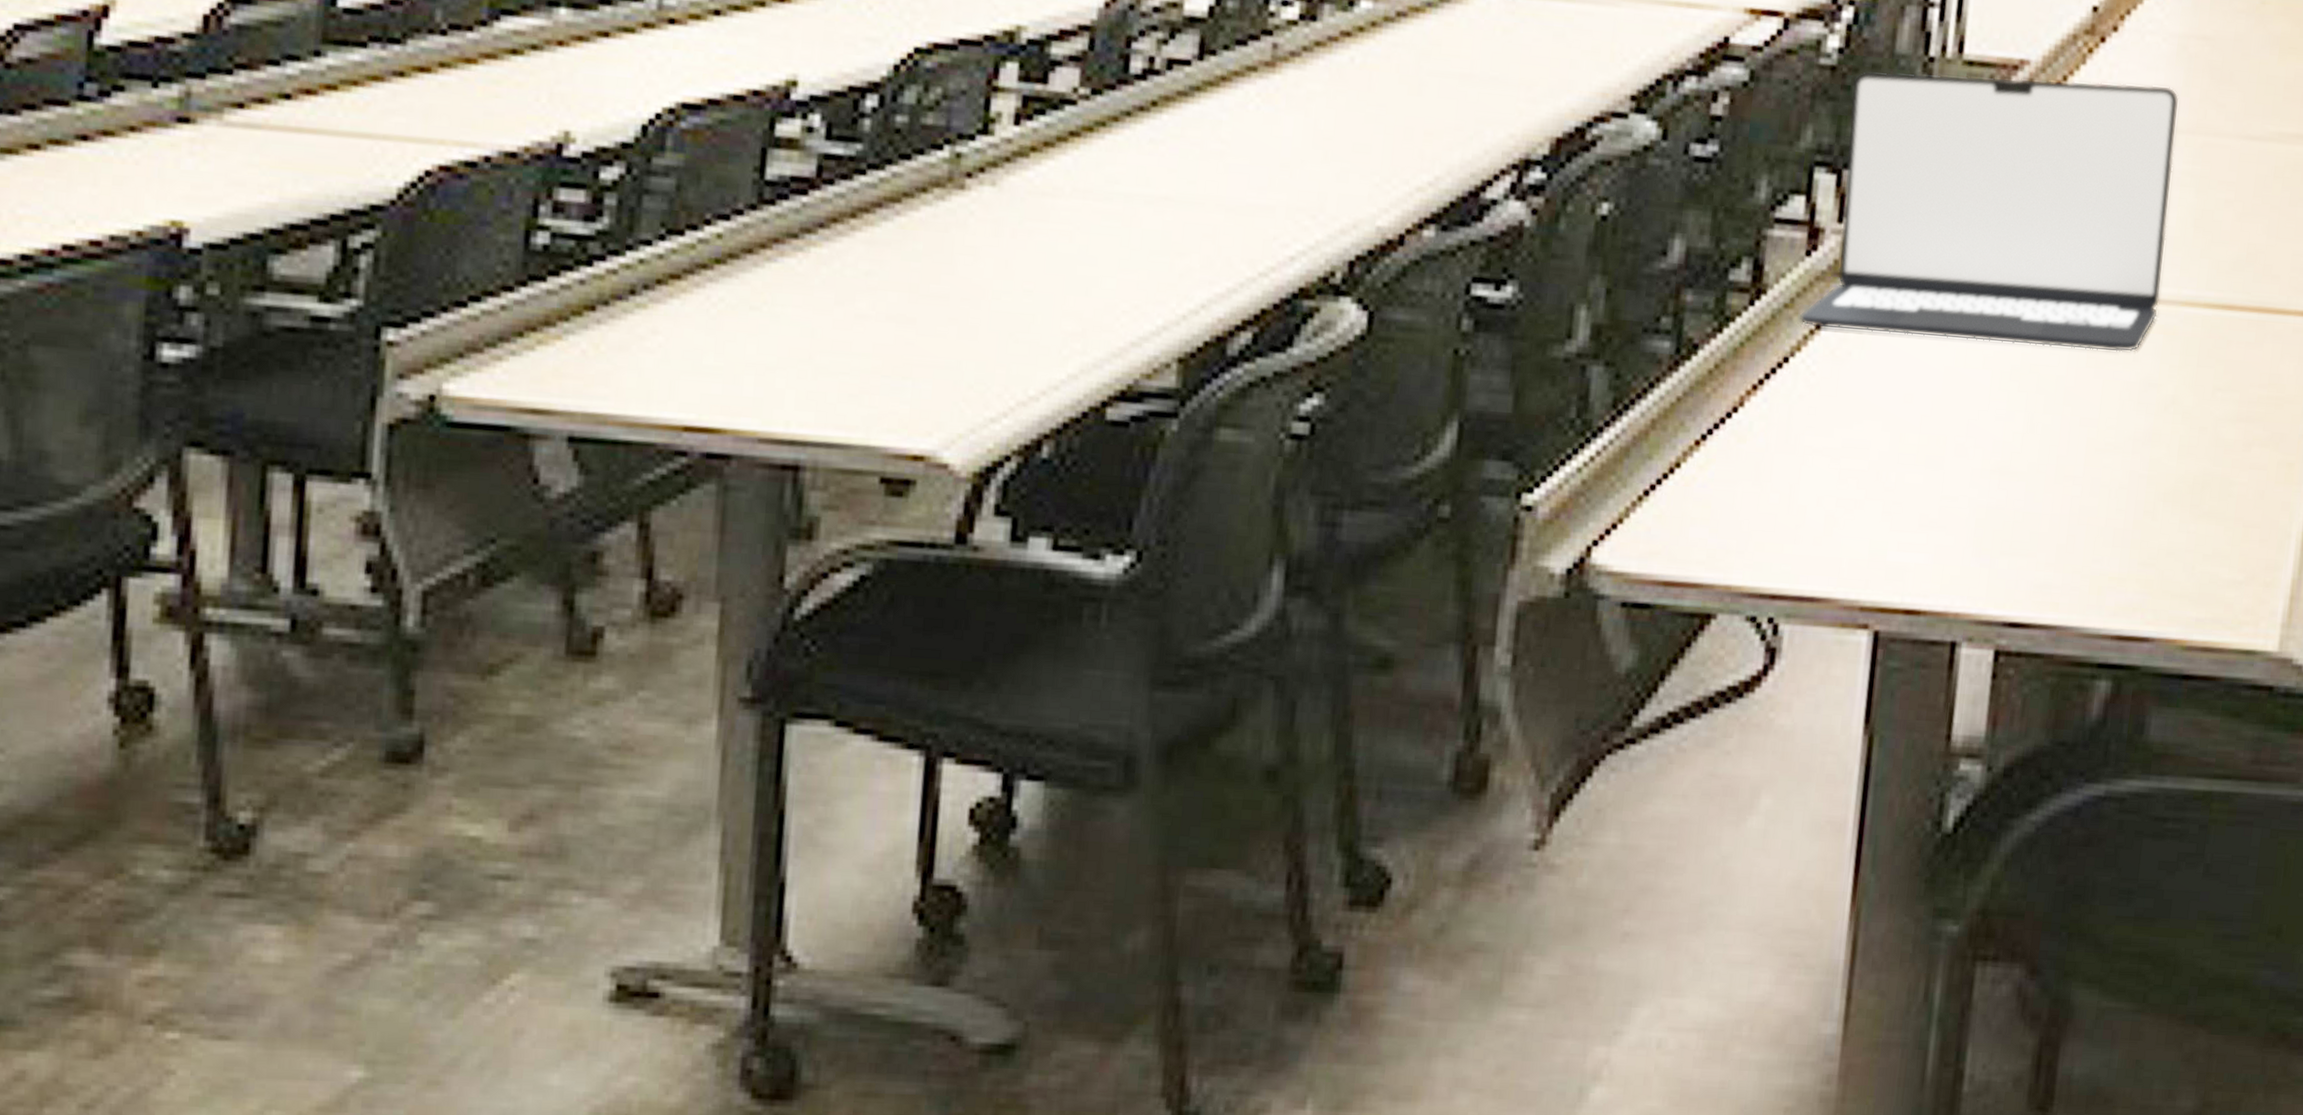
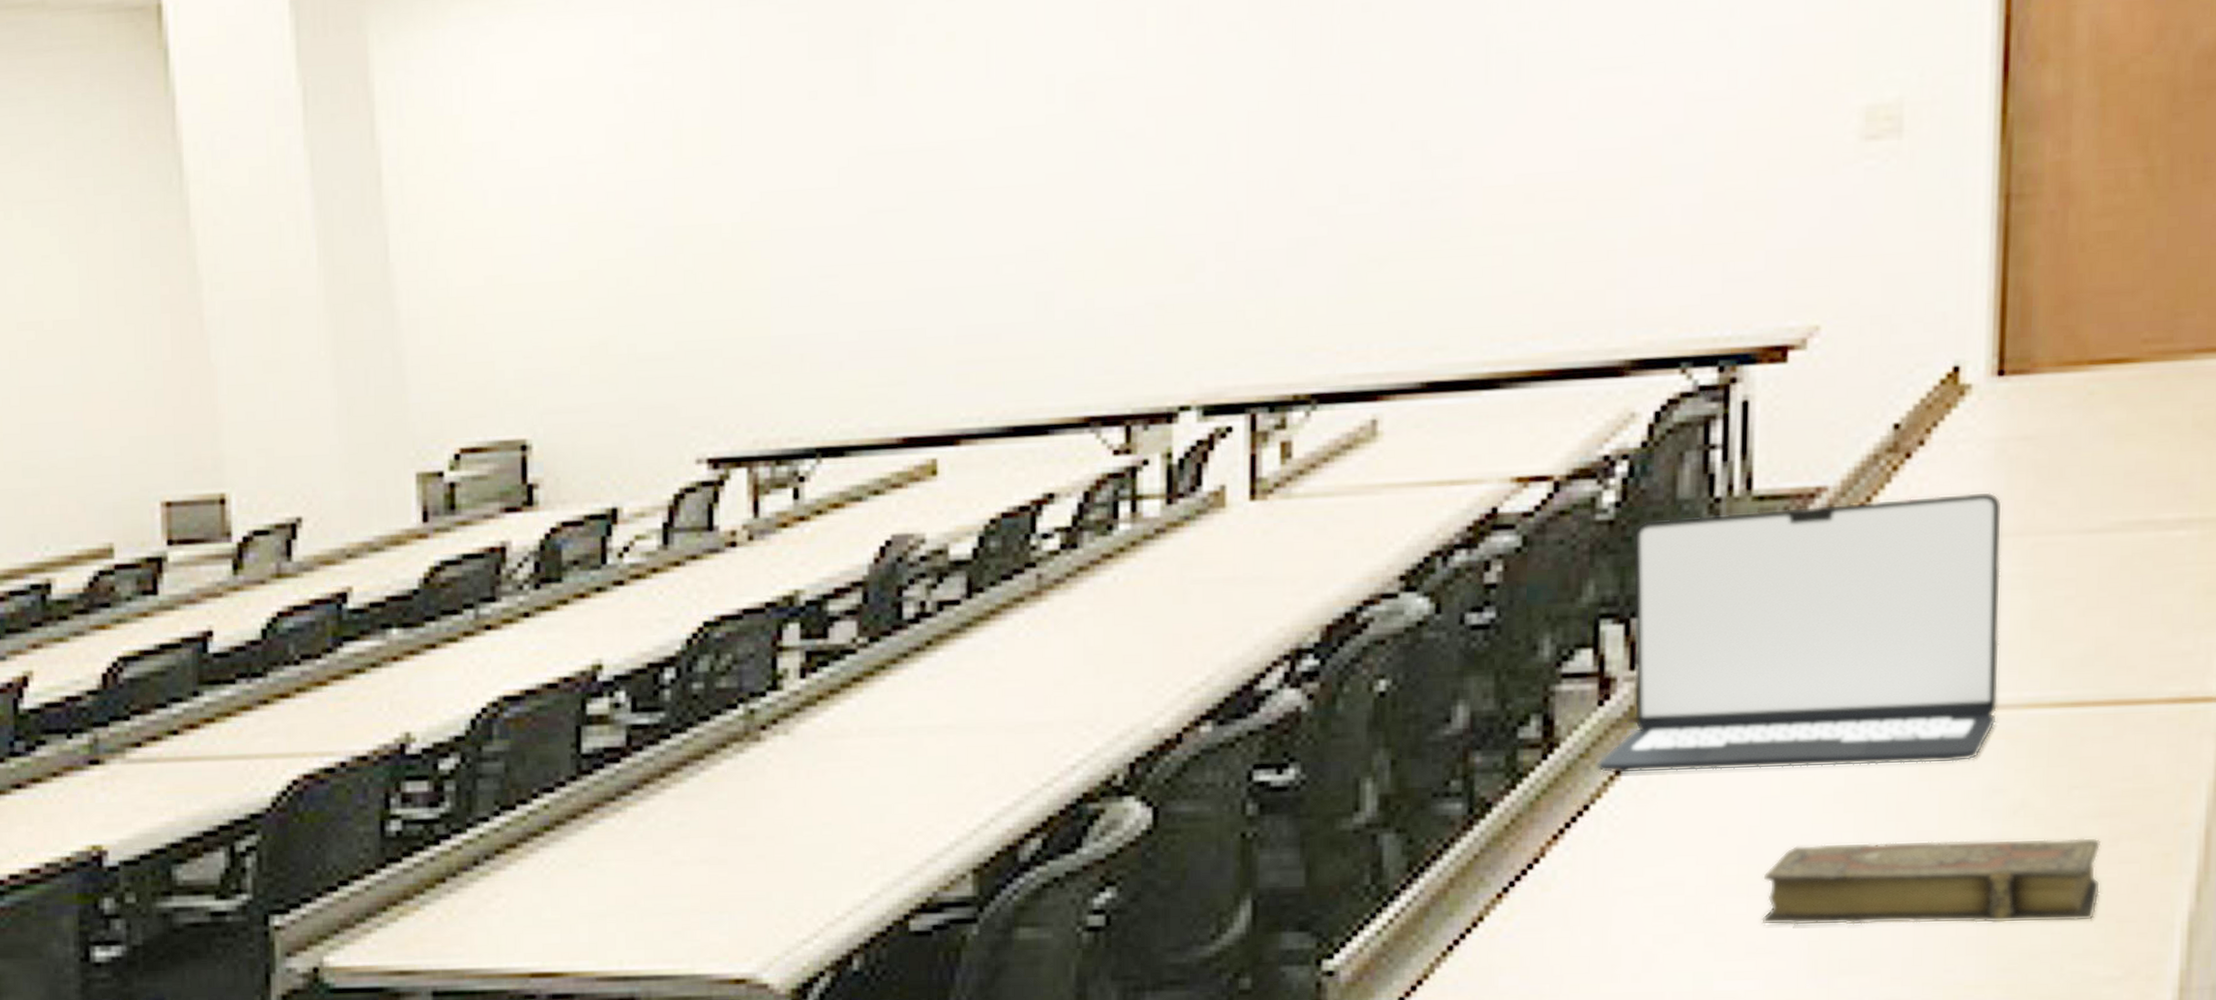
book: none [1936,420,2237,523] -> present [1762,838,2102,926]

